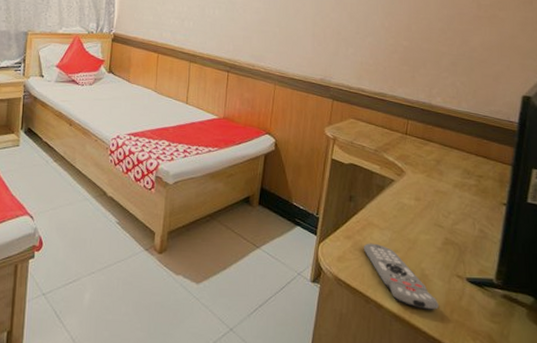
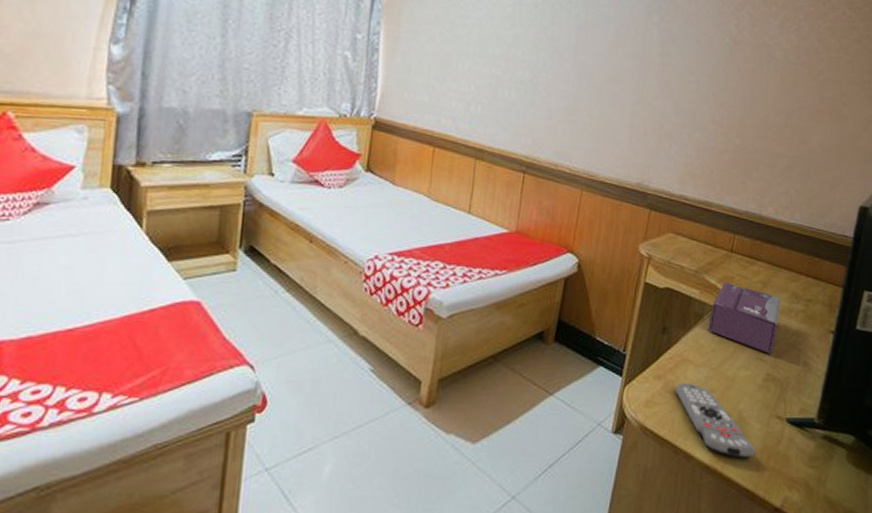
tissue box: none [389,159,454,221] -> present [708,282,780,354]

